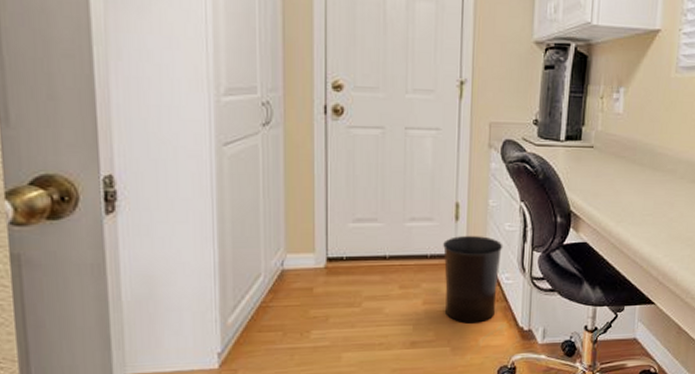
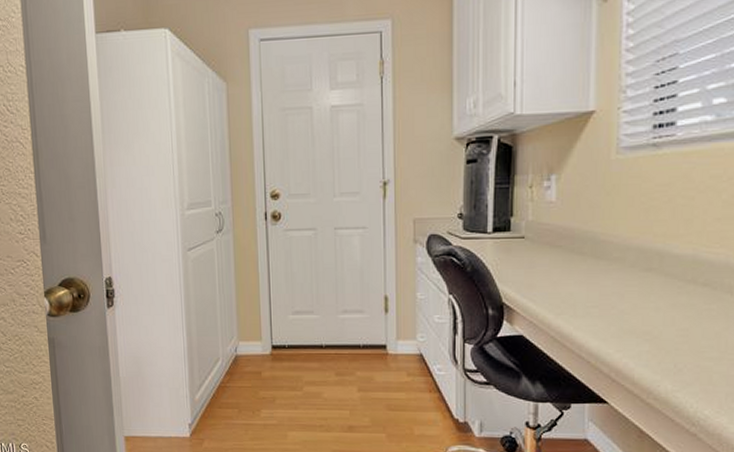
waste bin: present [443,236,503,323] -> none [374,328,434,412]

